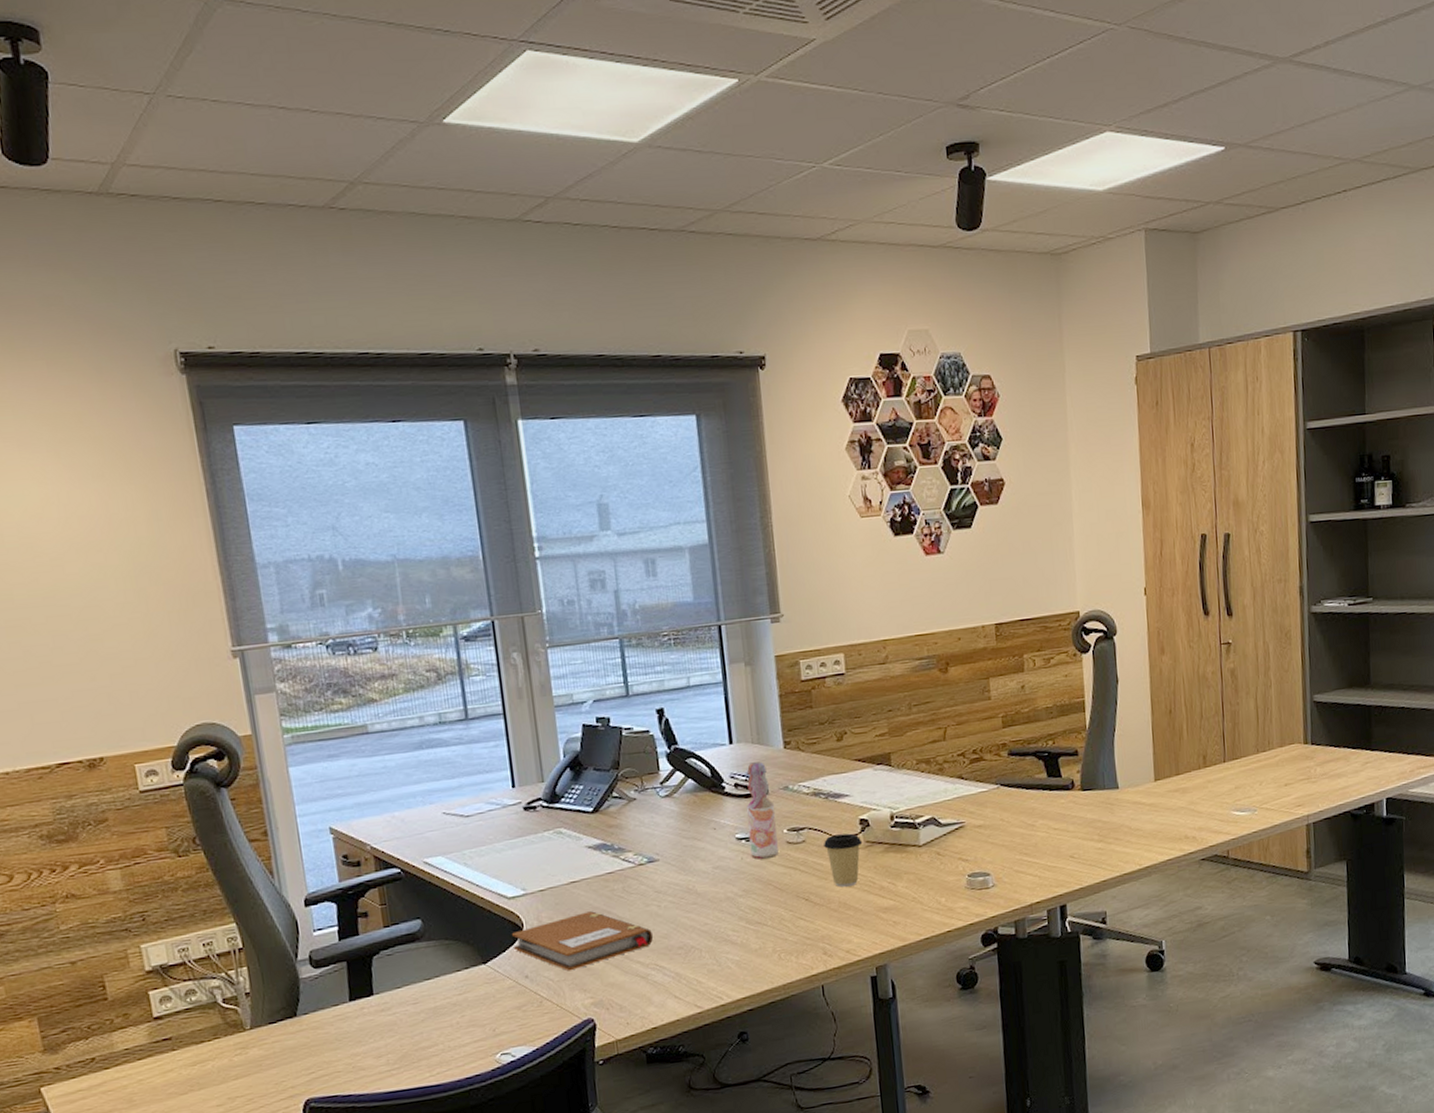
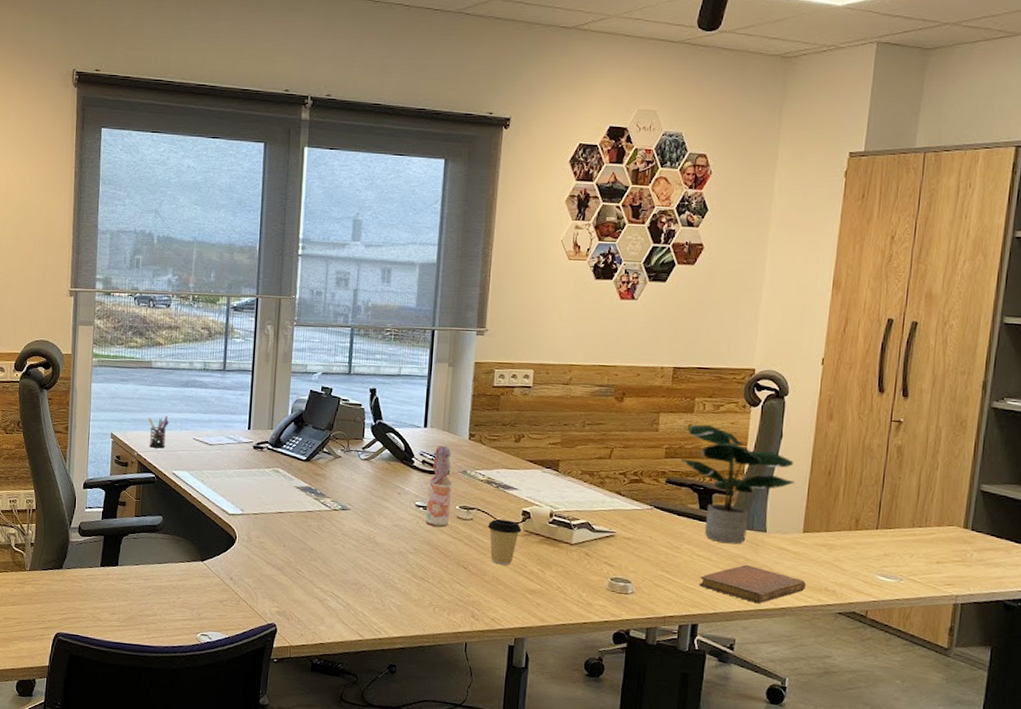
pen holder: none [376,791,407,836] -> present [148,416,169,448]
notebook: present [512,911,653,971] -> none [226,538,334,582]
potted plant: none [1019,682,1138,810] -> present [680,425,795,544]
notebook: none [1060,828,1166,868] -> present [698,564,806,604]

